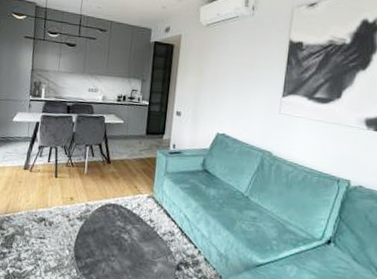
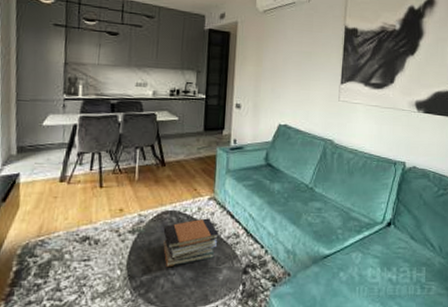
book stack: none [105,214,155,254] -> present [163,218,219,268]

